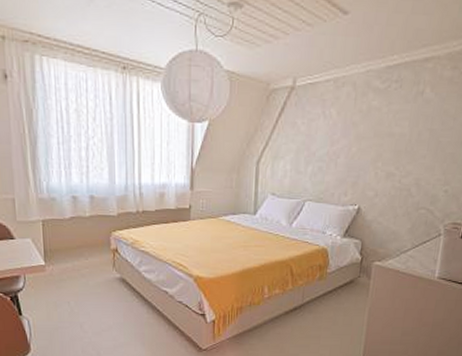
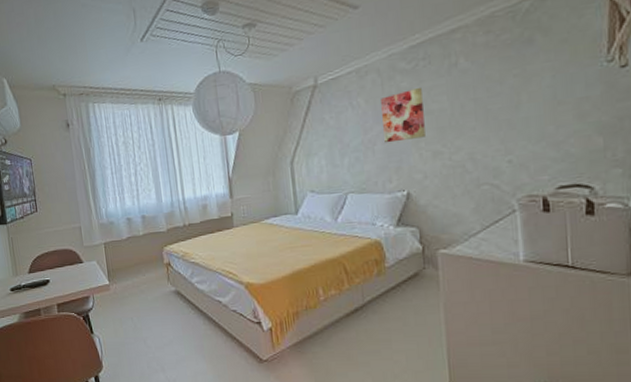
wall art: none [347,108,389,158] -> present [381,87,426,144]

